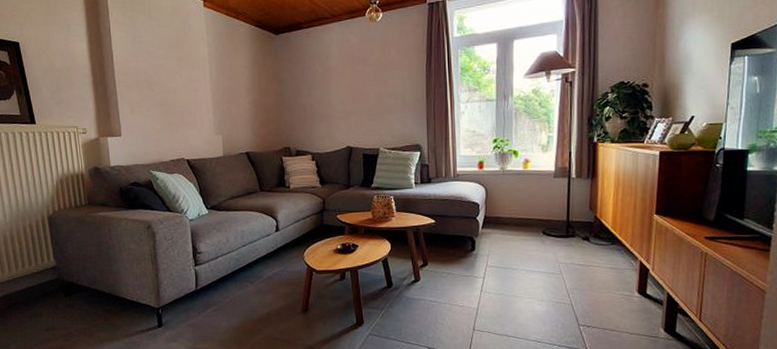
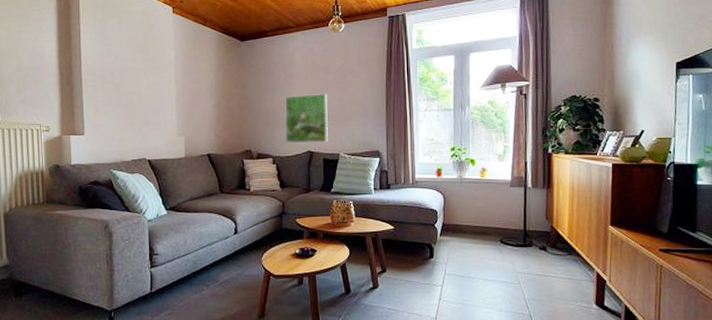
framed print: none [322,86,368,139] -> present [284,93,329,143]

